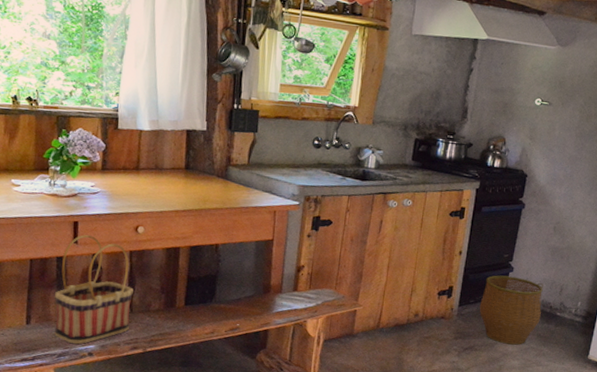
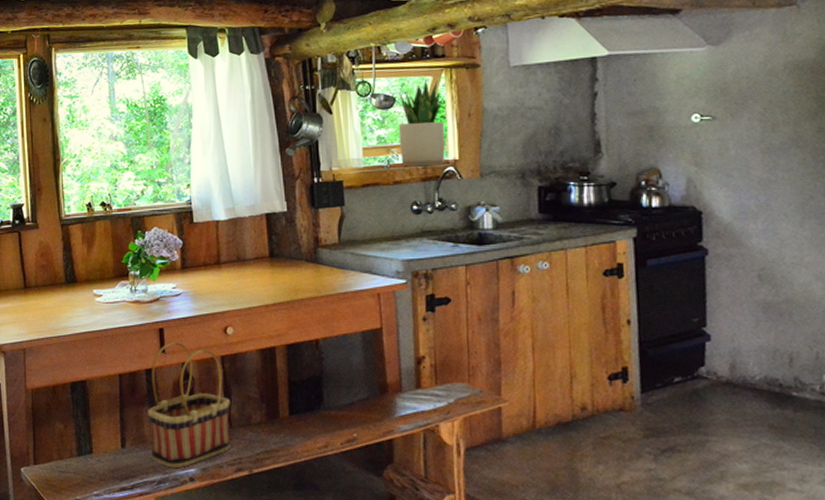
planter: none [311,33,354,110] -> present [398,80,445,167]
basket: present [479,275,544,345] -> none [671,347,768,442]

